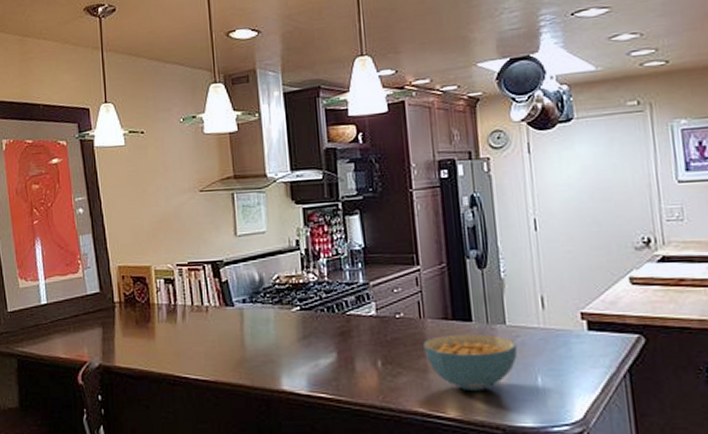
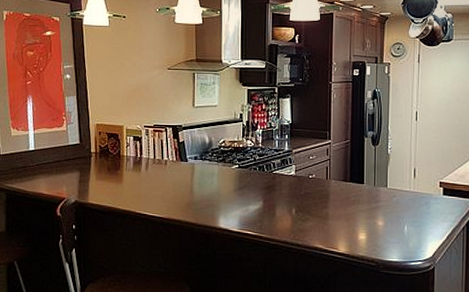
cereal bowl: present [424,333,518,392] -> none [327,192,393,235]

